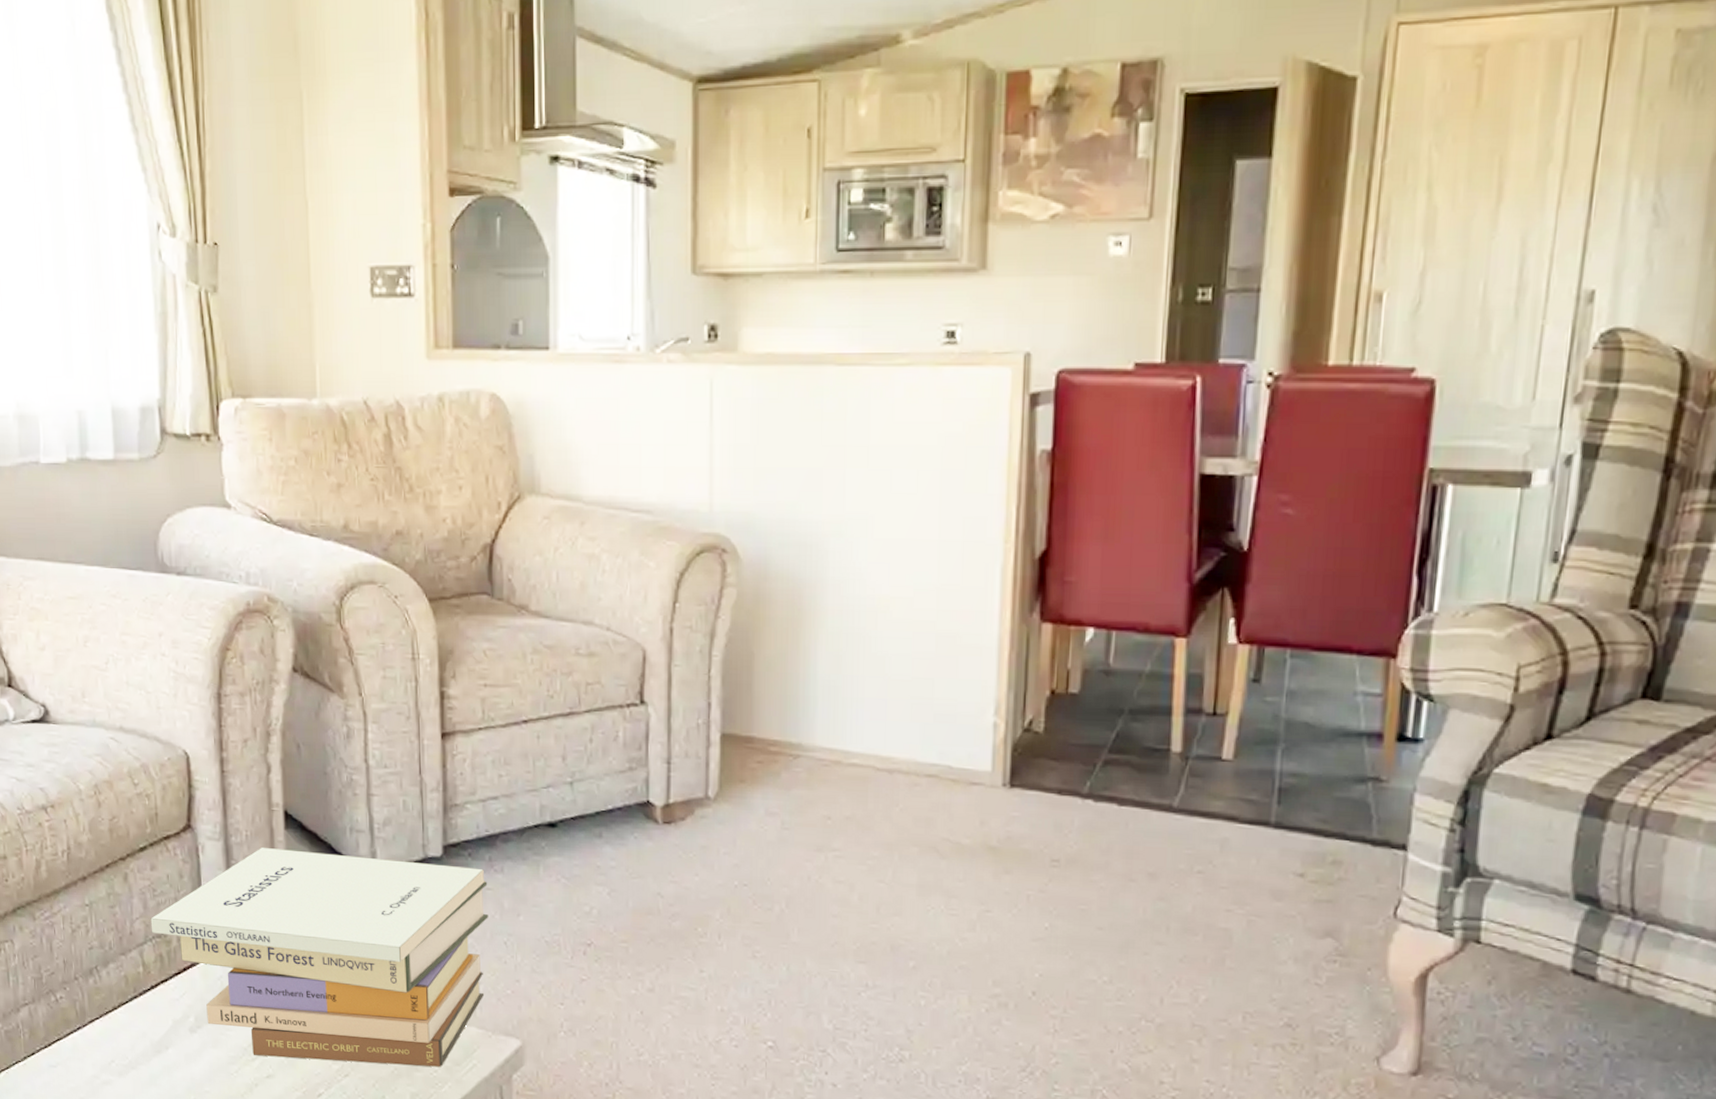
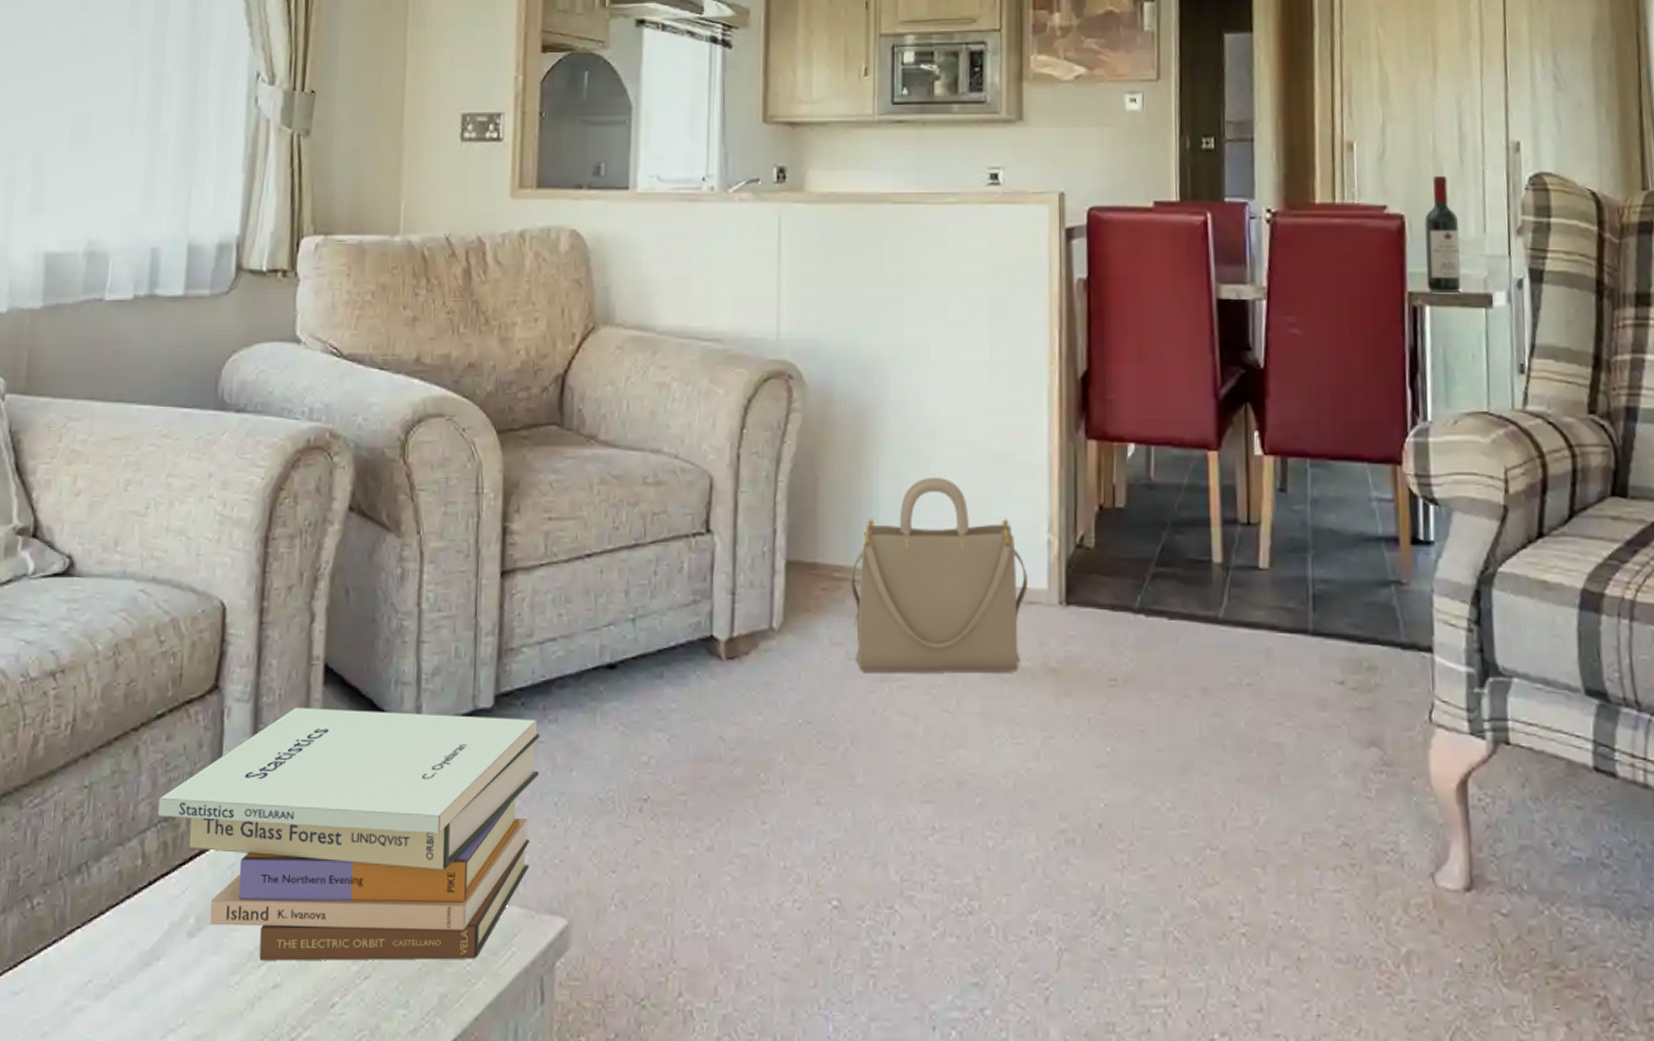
handbag: none [787,657,970,848] -> present [851,478,1027,673]
wine bottle: none [1452,332,1503,470] -> present [1424,175,1461,293]

